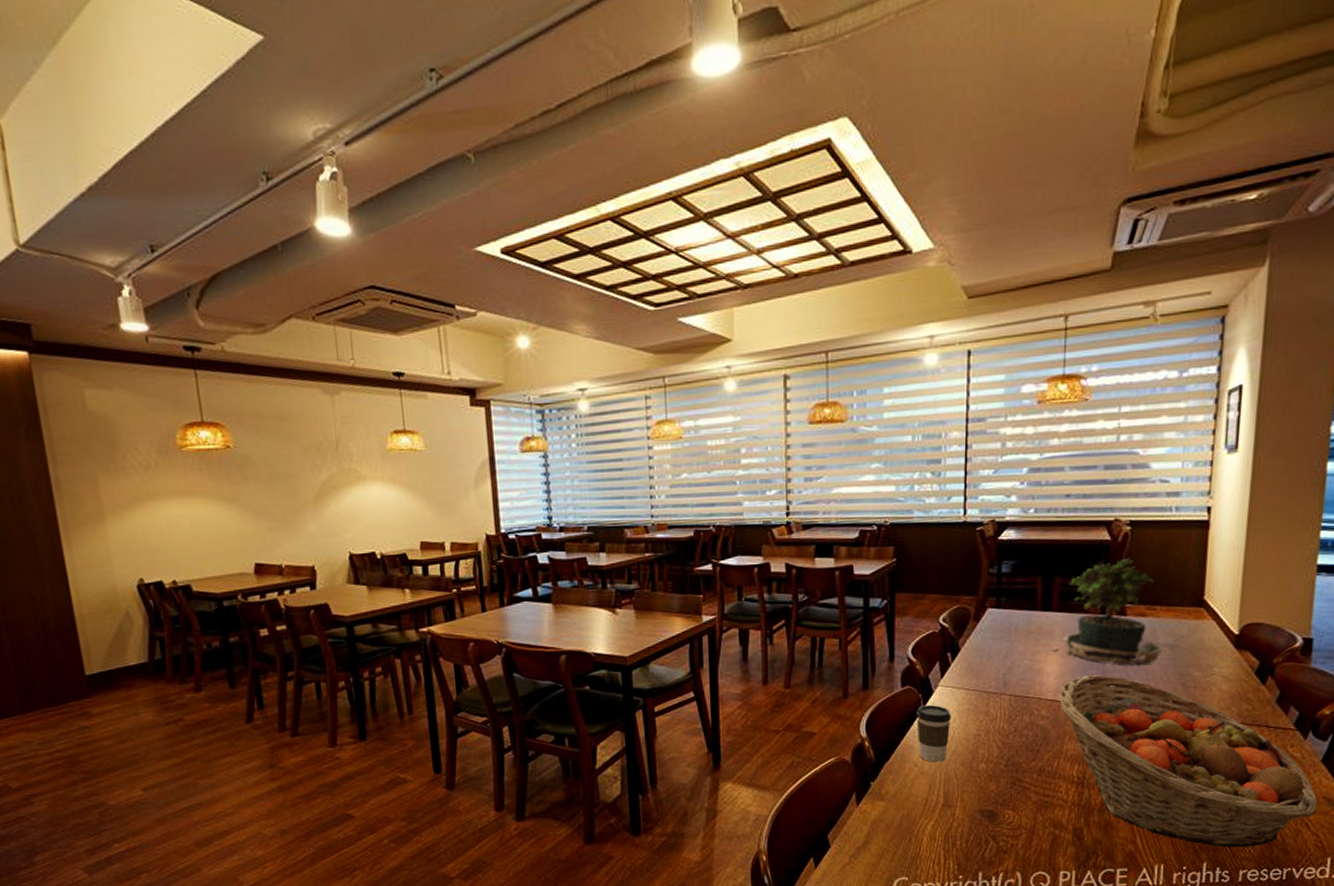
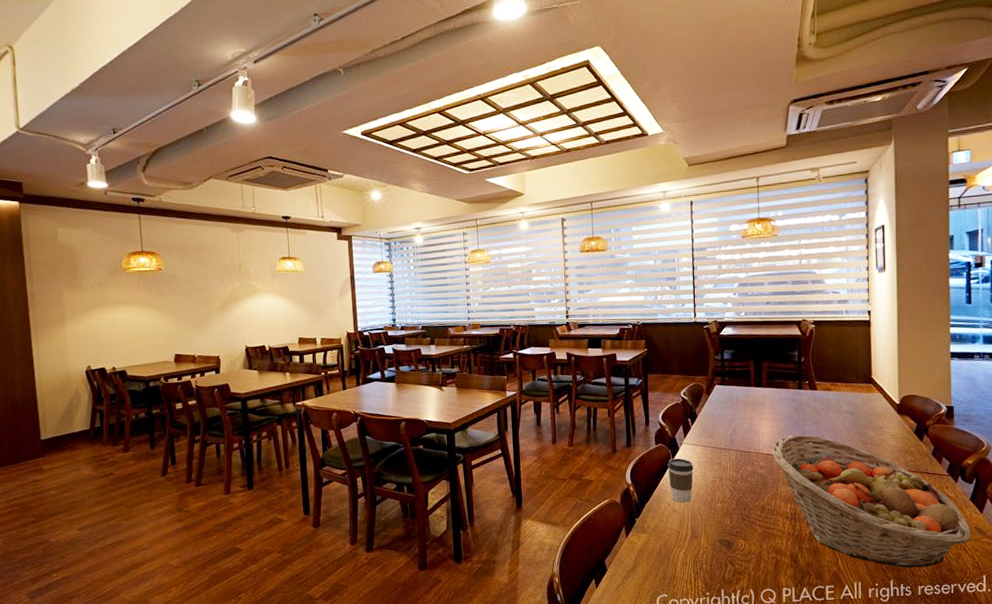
potted plant: present [1034,559,1162,665] -> none [752,348,845,427]

